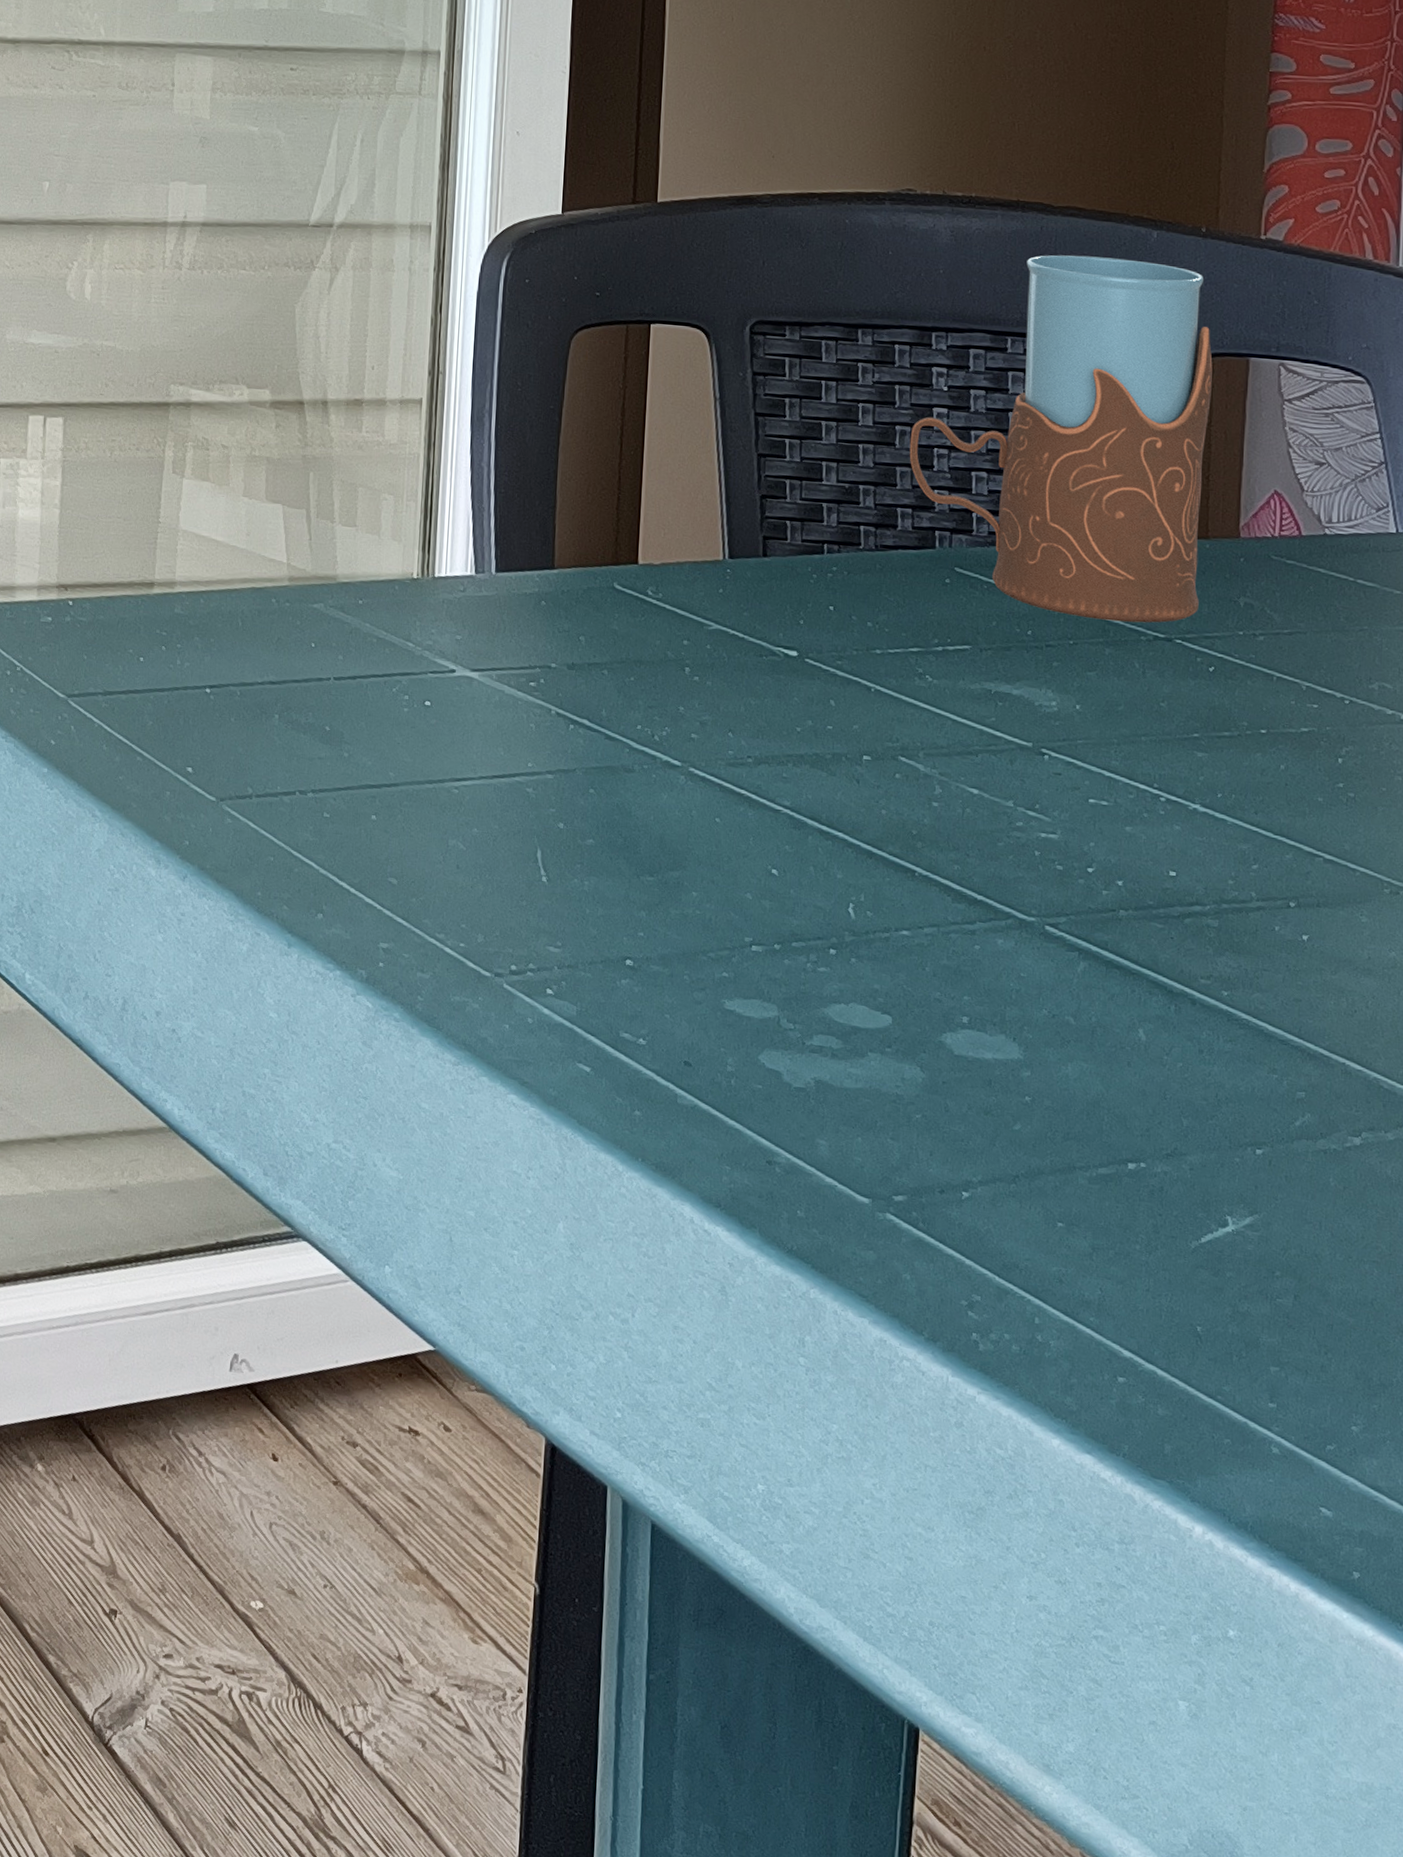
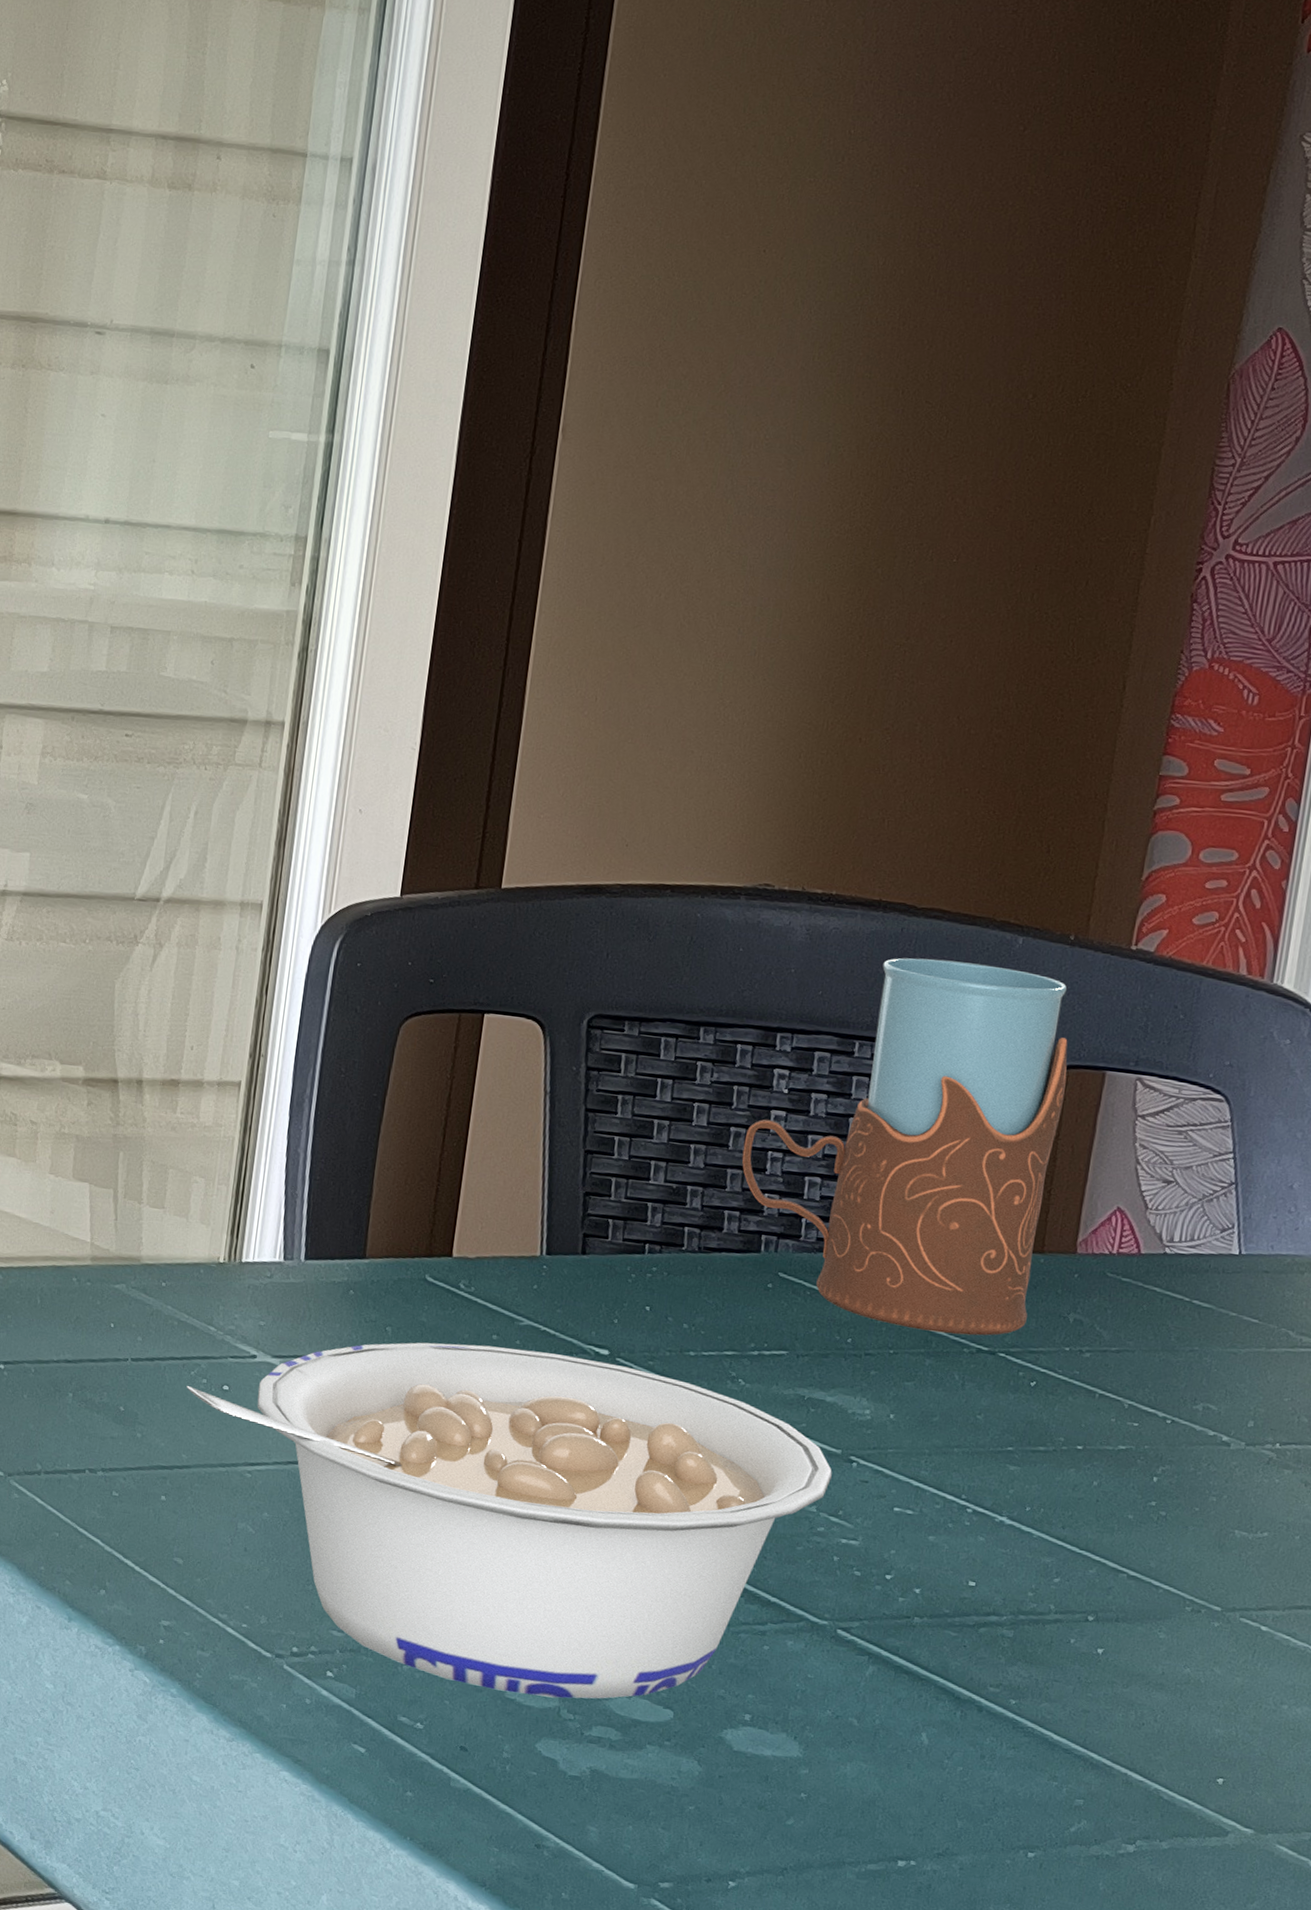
legume: none [389,650,1025,1008] -> present [186,1342,832,1699]

